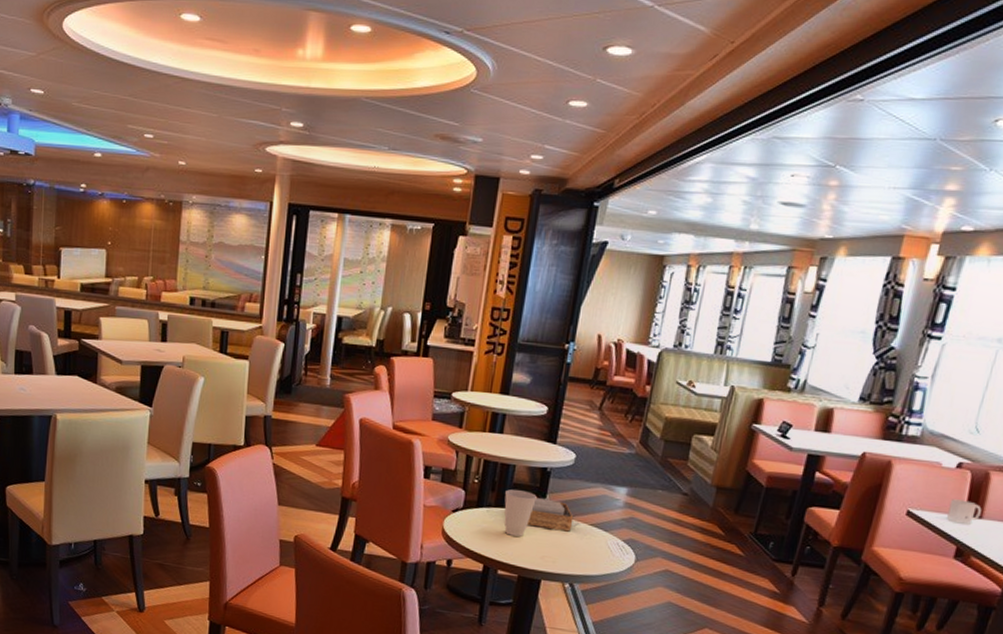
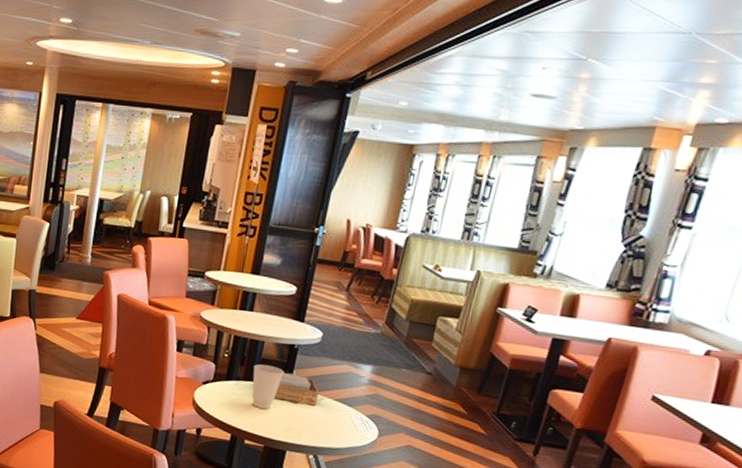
mug: present [947,499,982,526] -> none [693,385,730,413]

